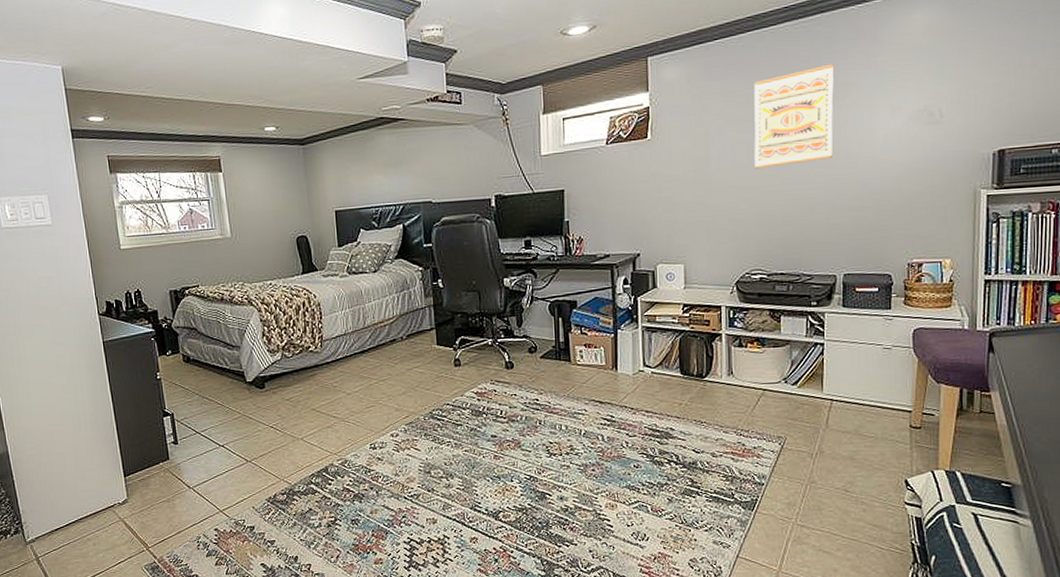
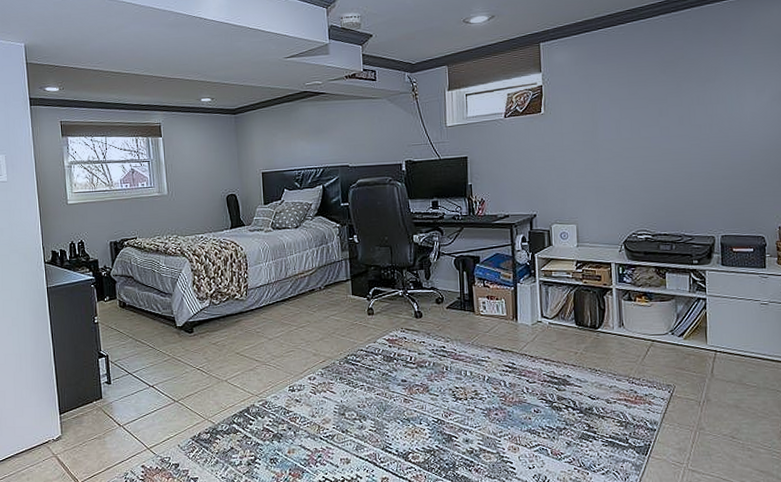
wall art: present [753,64,834,169] -> none [634,51,707,141]

